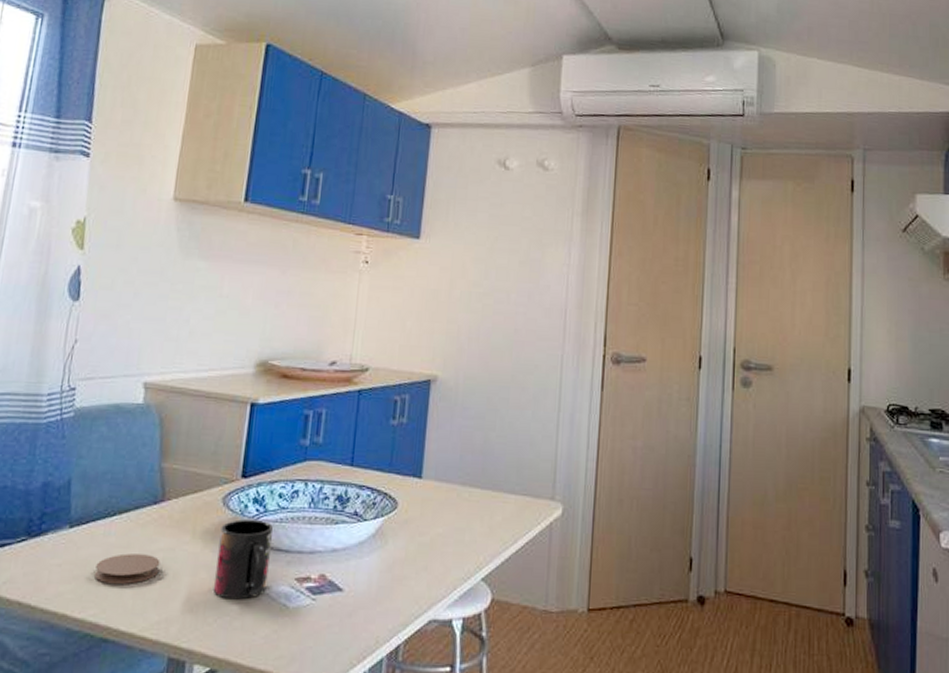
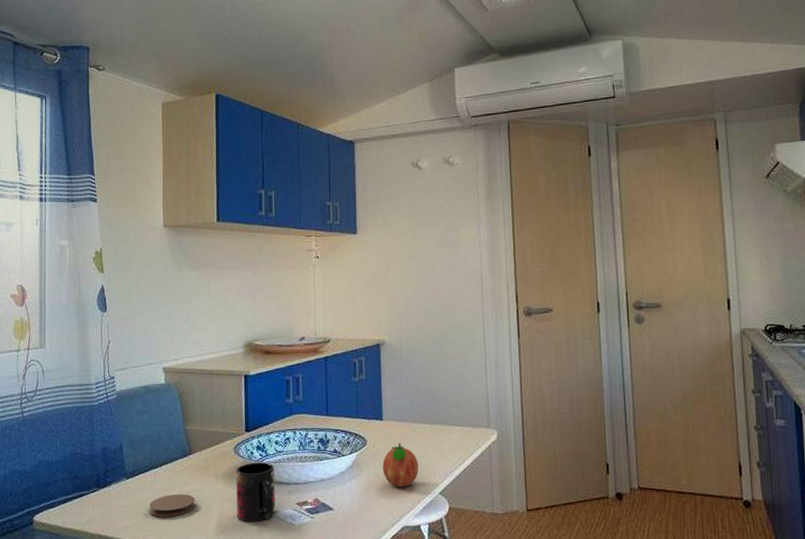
fruit: none [413,509,461,568] -> present [382,443,419,487]

